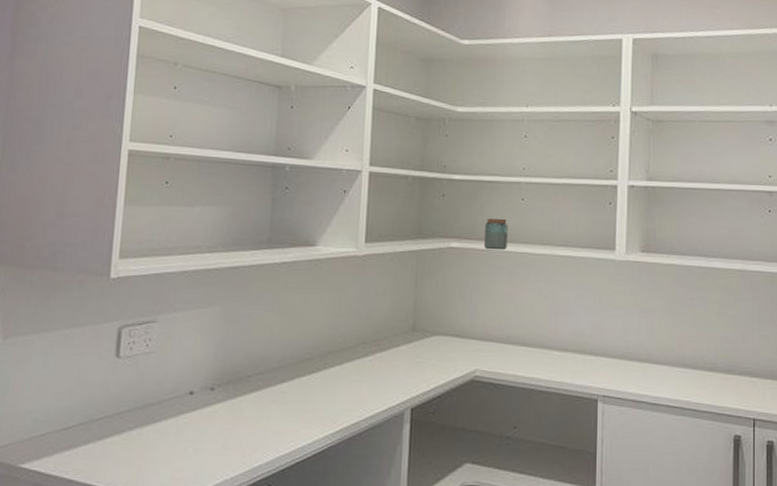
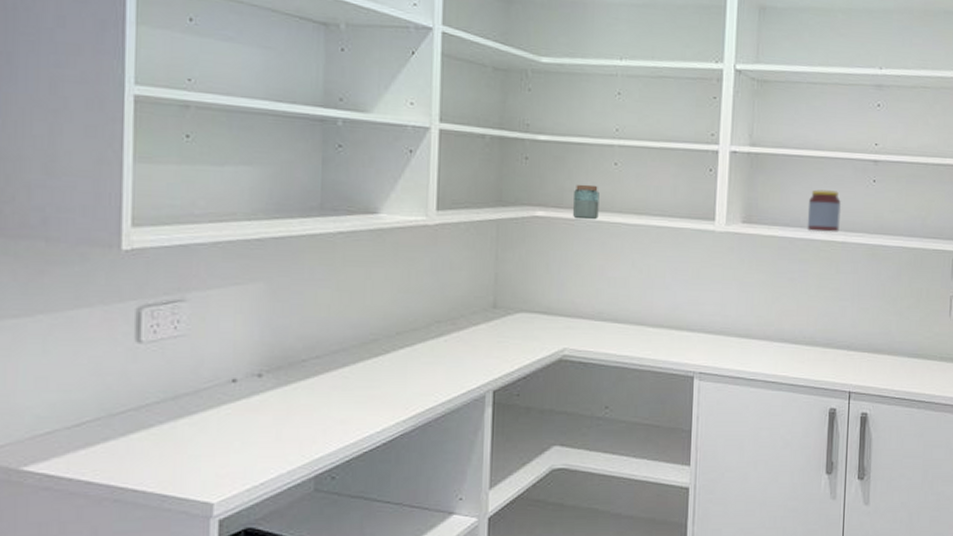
jar: none [704,220,737,261] -> present [807,189,841,232]

